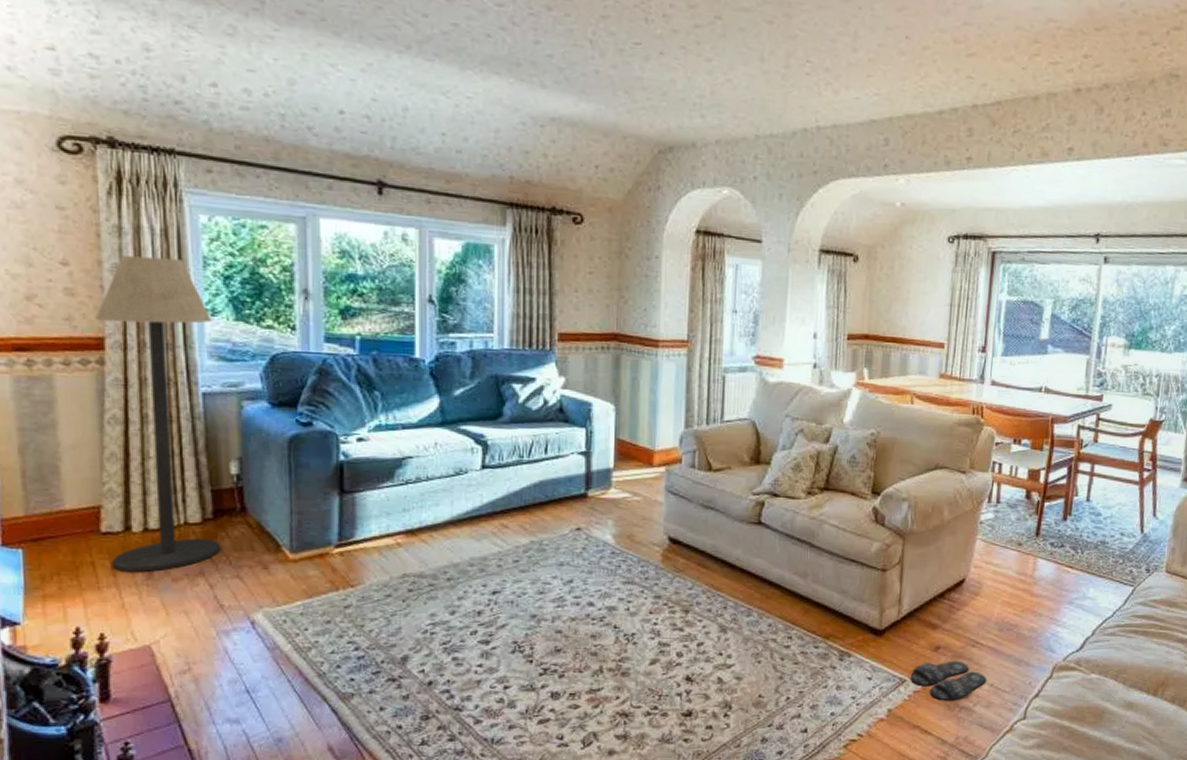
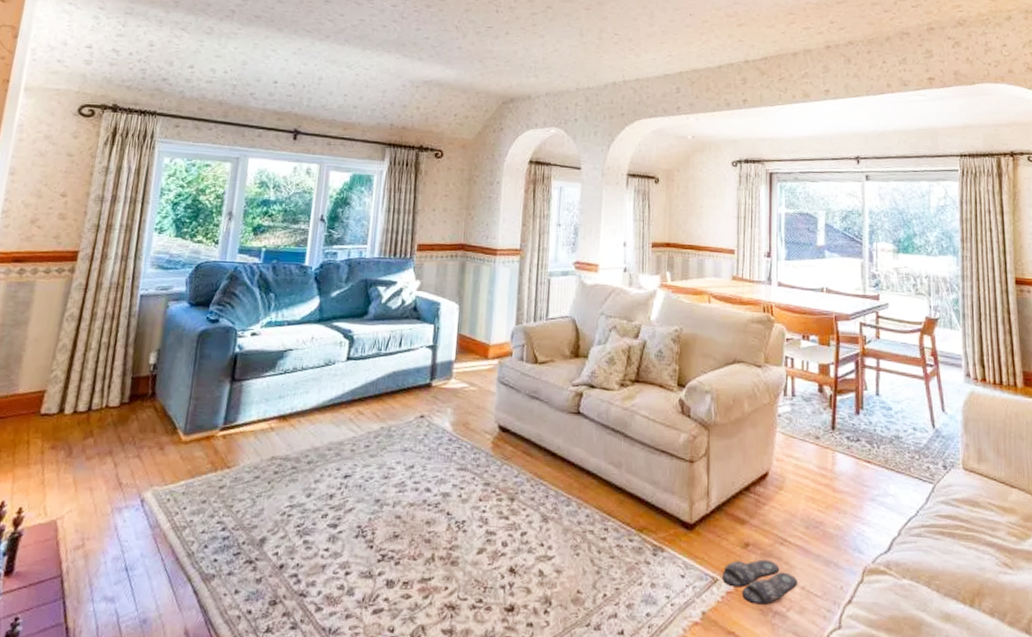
floor lamp: present [95,256,221,573] -> none [43,189,159,451]

